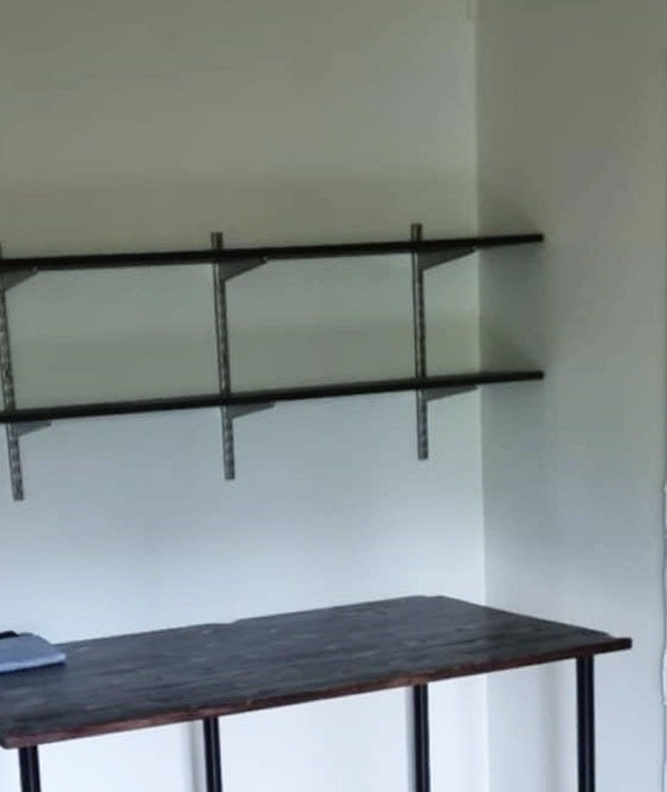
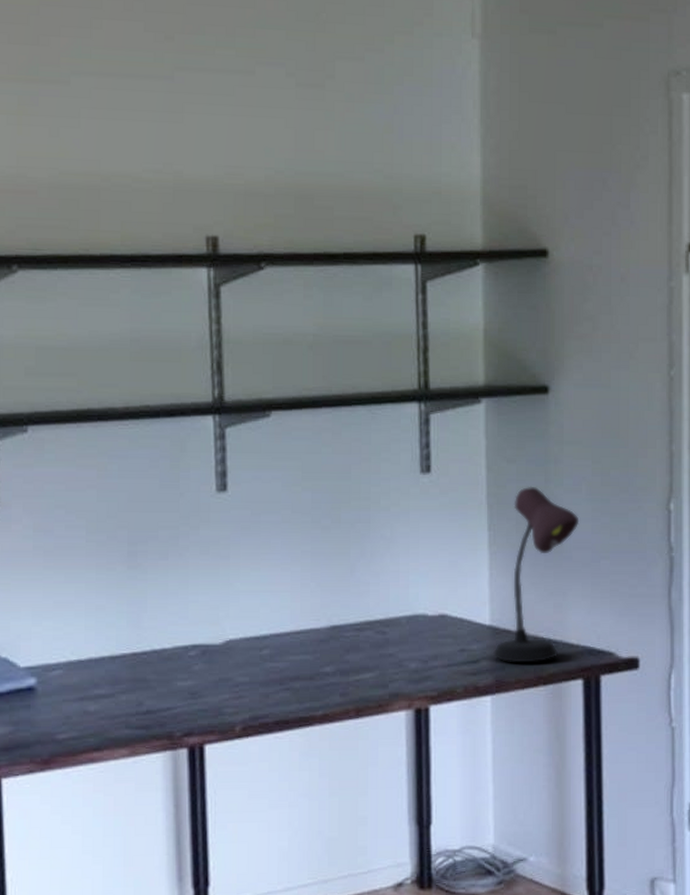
desk lamp: none [489,470,574,642] -> present [493,486,580,662]

